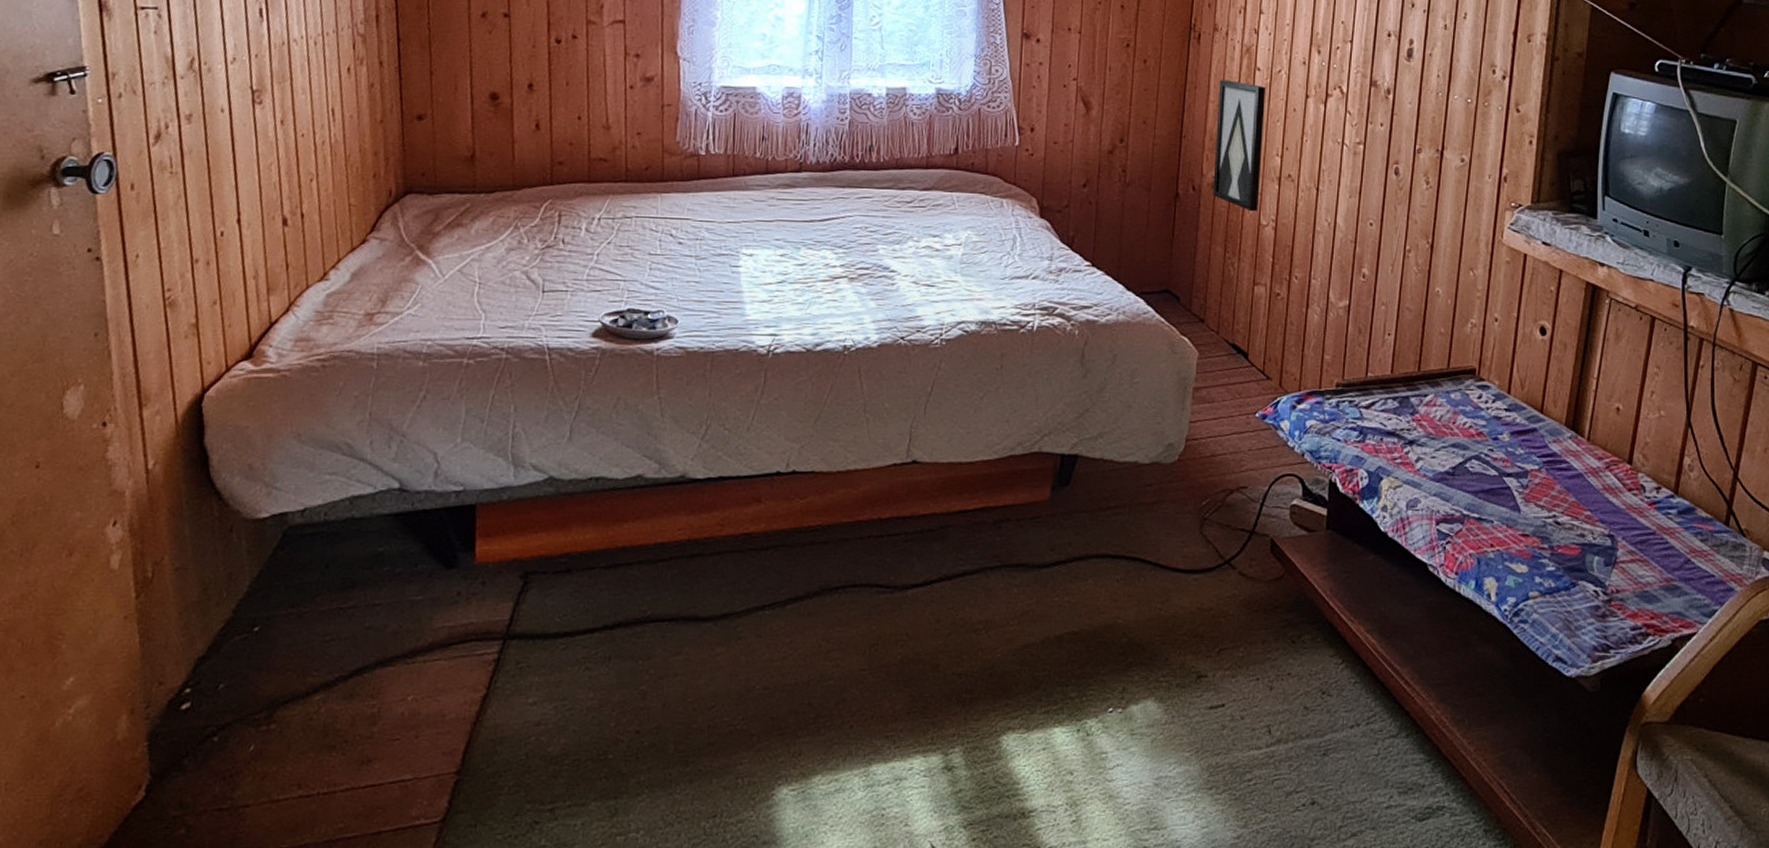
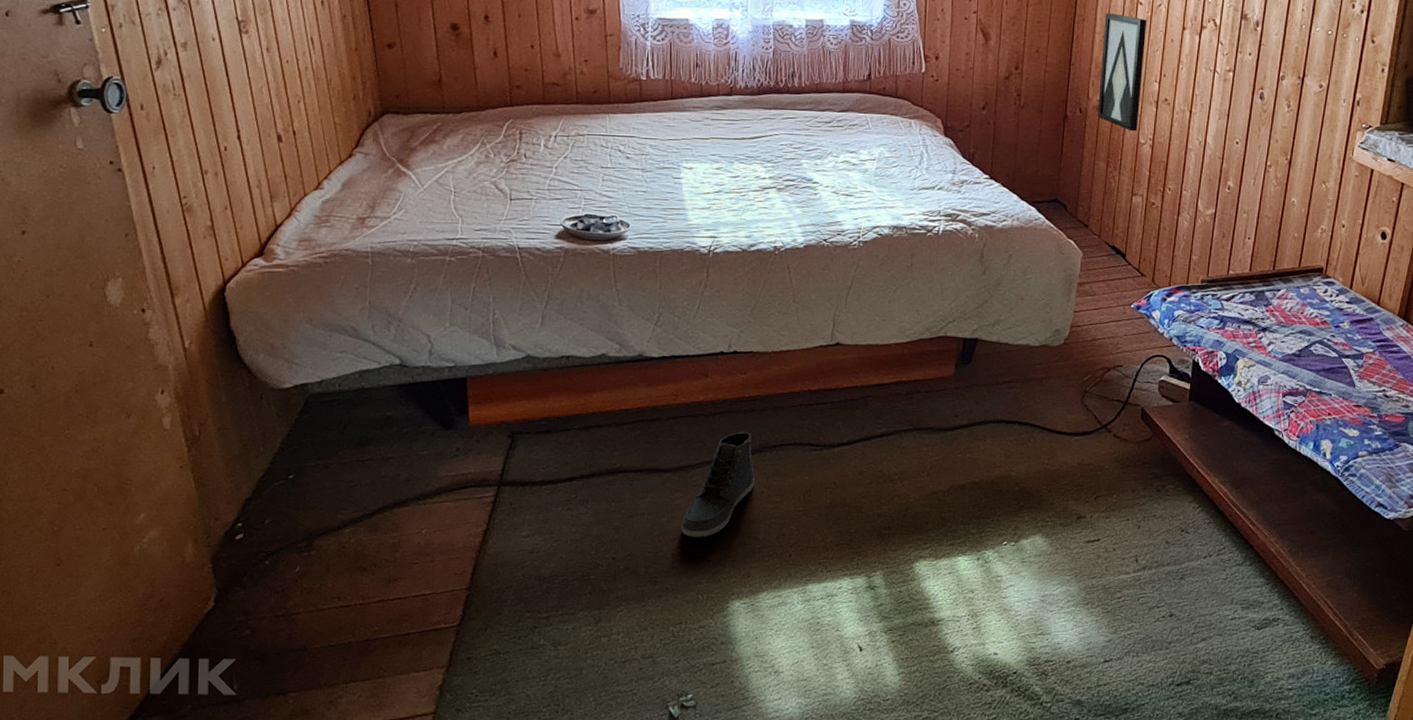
sneaker: none [720,570,812,705] -> present [681,431,755,538]

